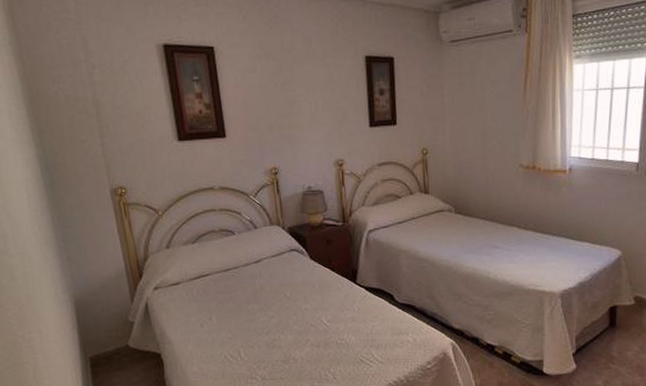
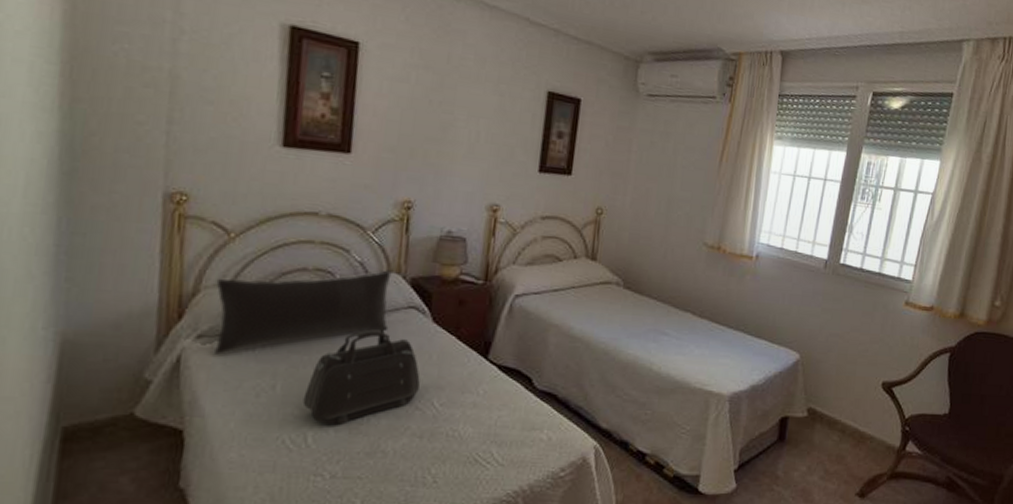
pillow: none [157,224,279,300] -> present [214,269,392,355]
handbag: none [232,269,310,342] -> present [302,328,420,425]

